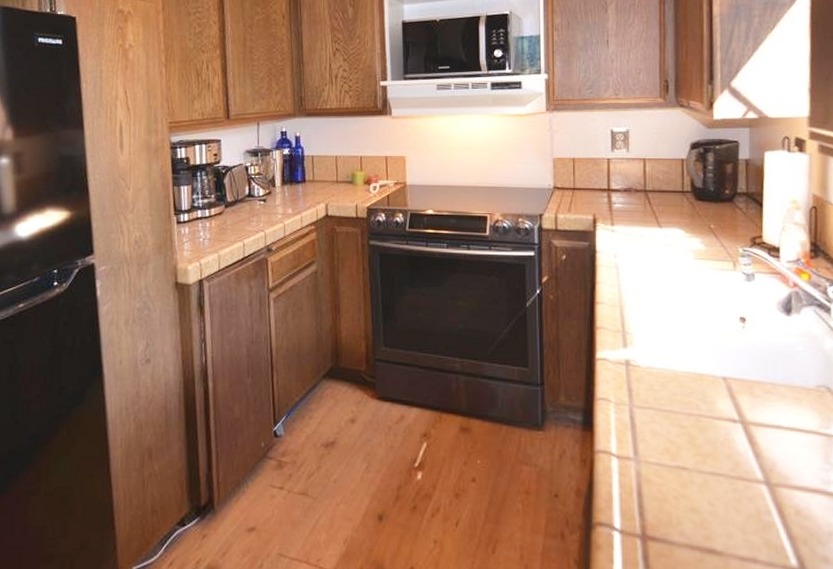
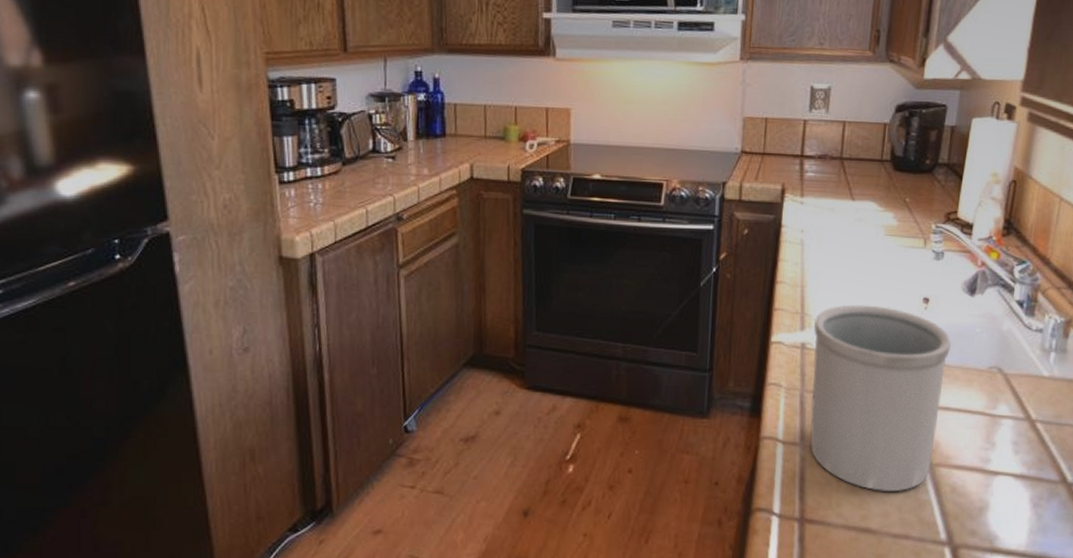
utensil holder: none [636,324,774,512] -> present [810,304,951,492]

